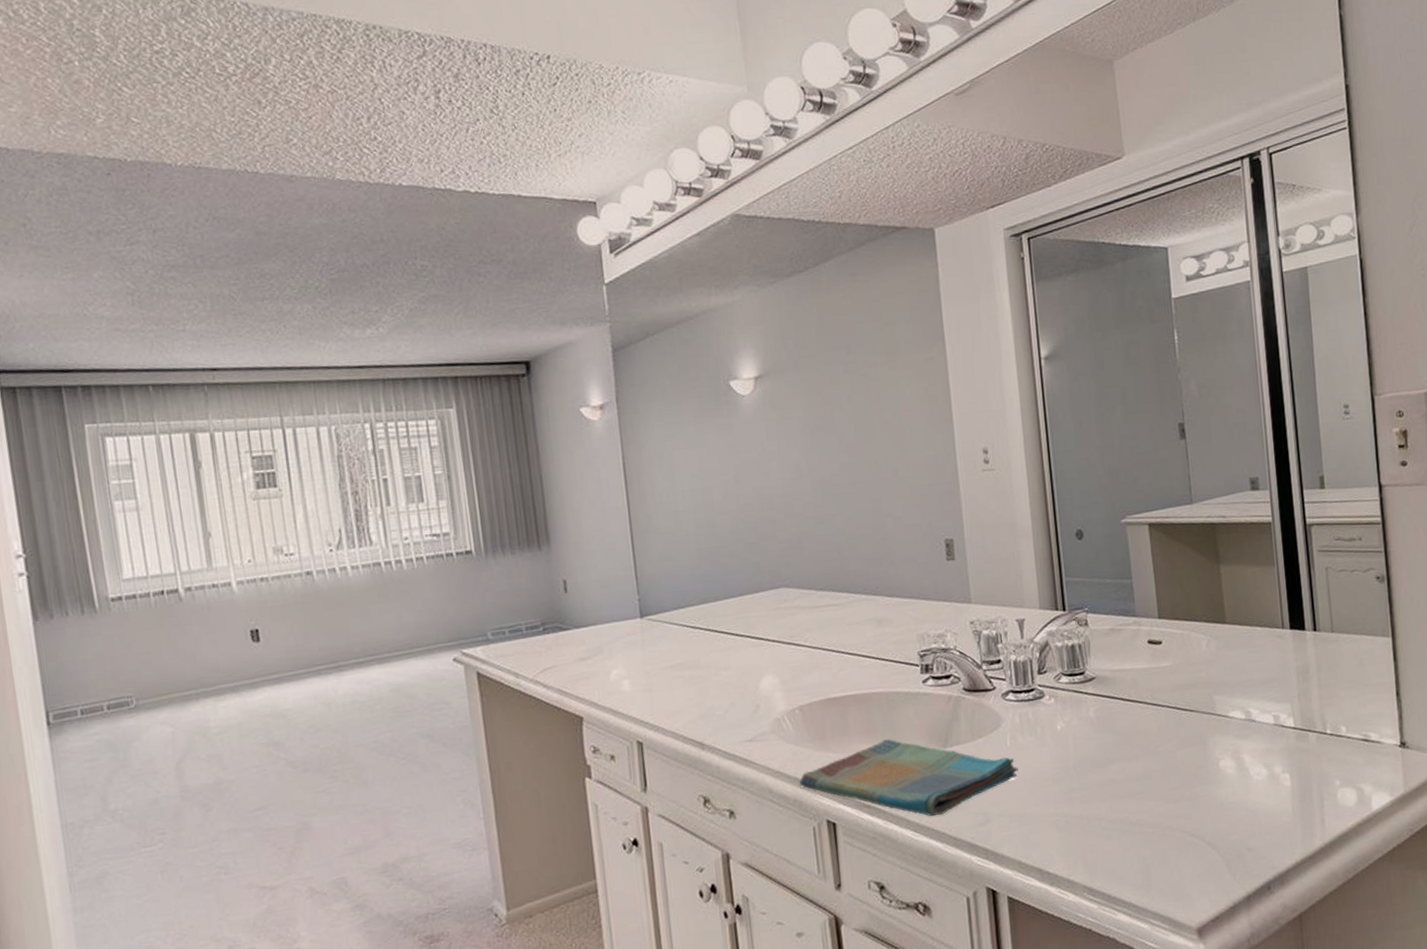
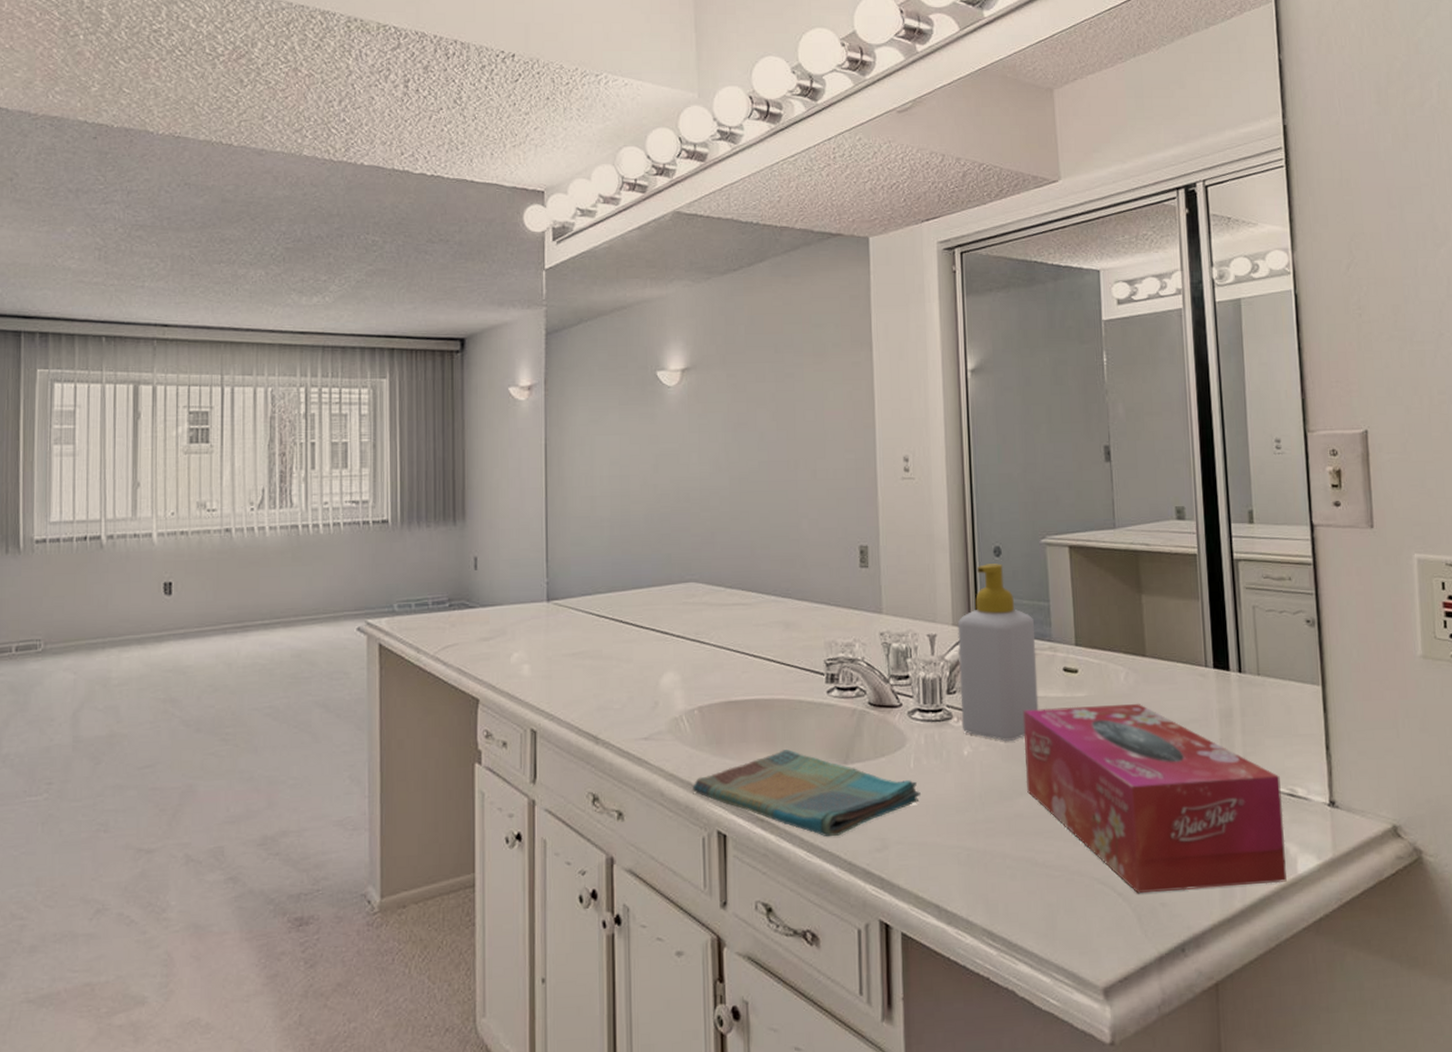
soap bottle: none [1044,546,1126,714] -> present [957,563,1039,741]
tissue box: none [1112,667,1362,842] -> present [1023,703,1287,894]

